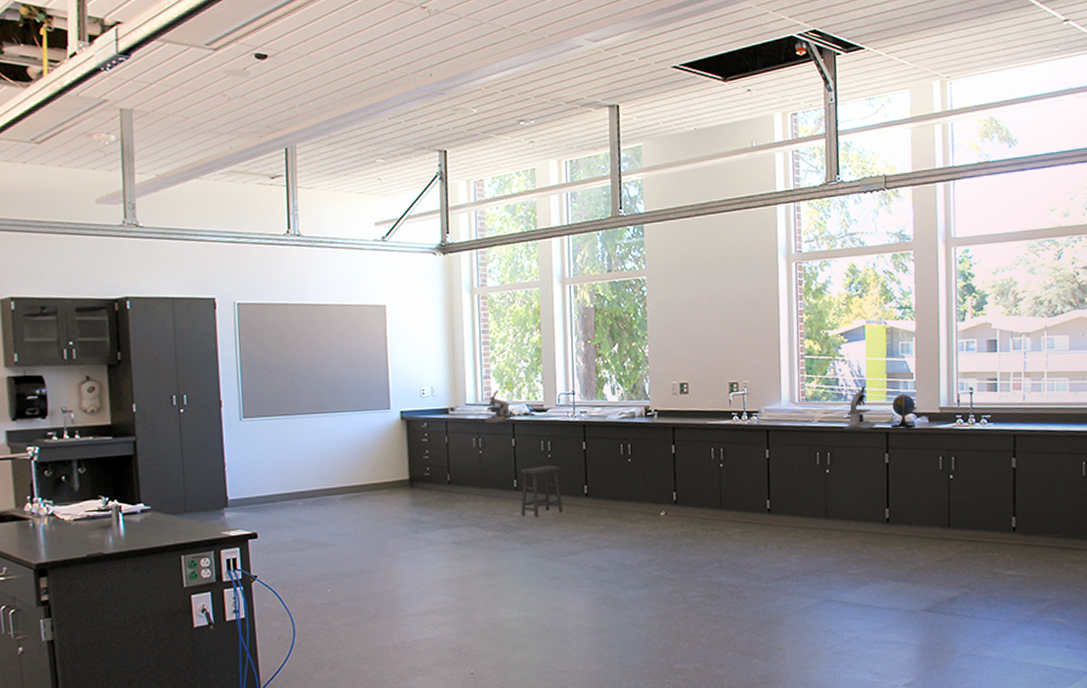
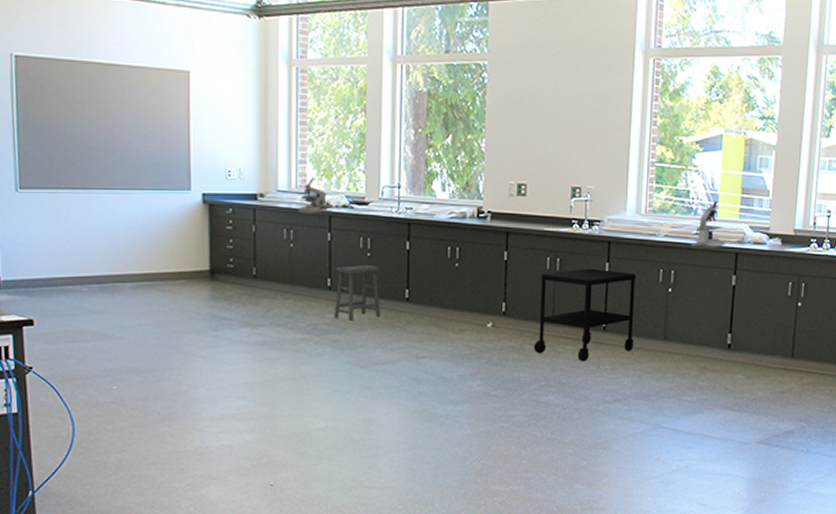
utility cart: none [704,455,797,543] -> present [533,268,636,362]
globe: present [891,394,917,429] -> none [741,212,768,250]

